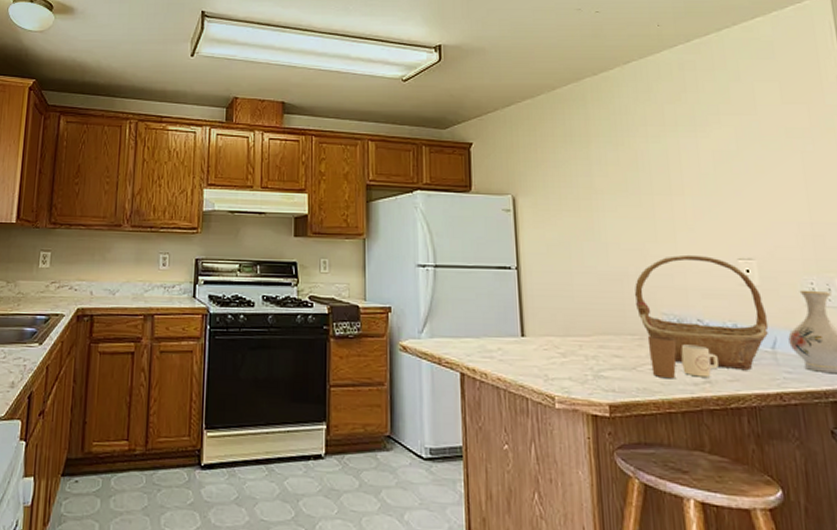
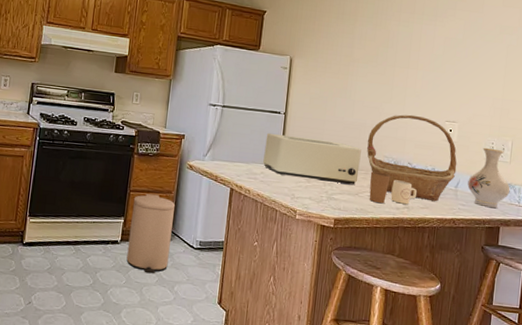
pedal bin: none [335,388,391,498] -> present [126,193,175,274]
toaster: none [497,295,632,356] -> present [263,132,361,185]

